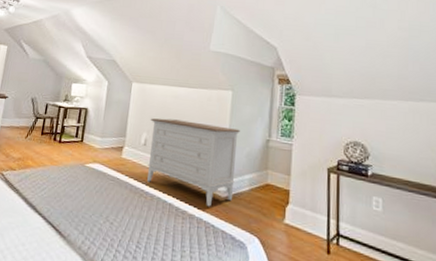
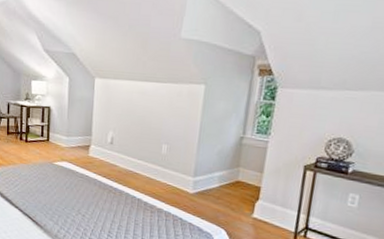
dresser: present [147,118,240,207] -> none [115,116,212,202]

